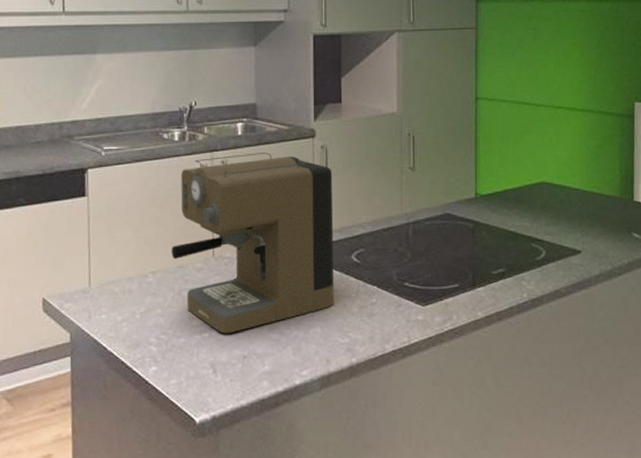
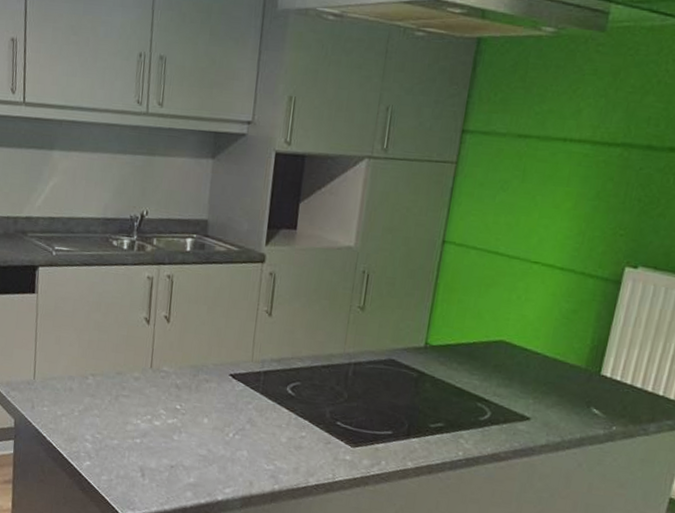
coffee maker: present [172,153,334,334] -> none [112,270,278,443]

